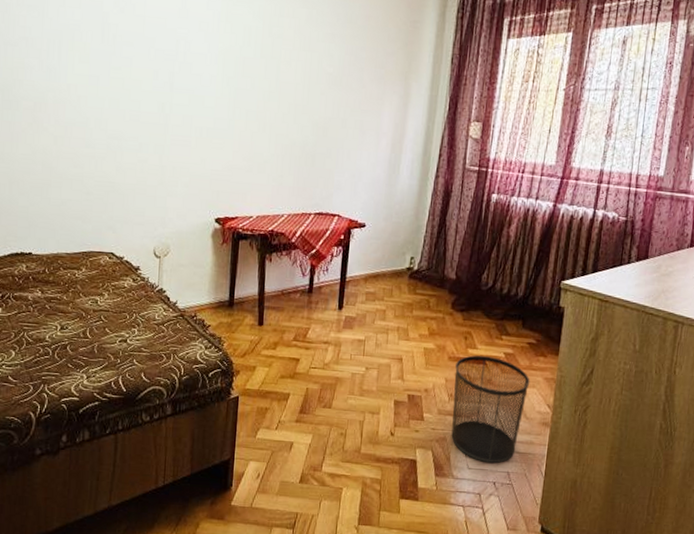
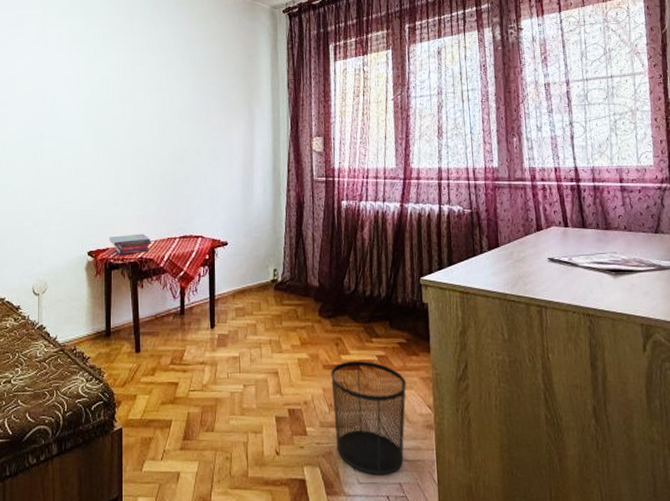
books: none [239,204,284,226] -> present [109,233,151,255]

